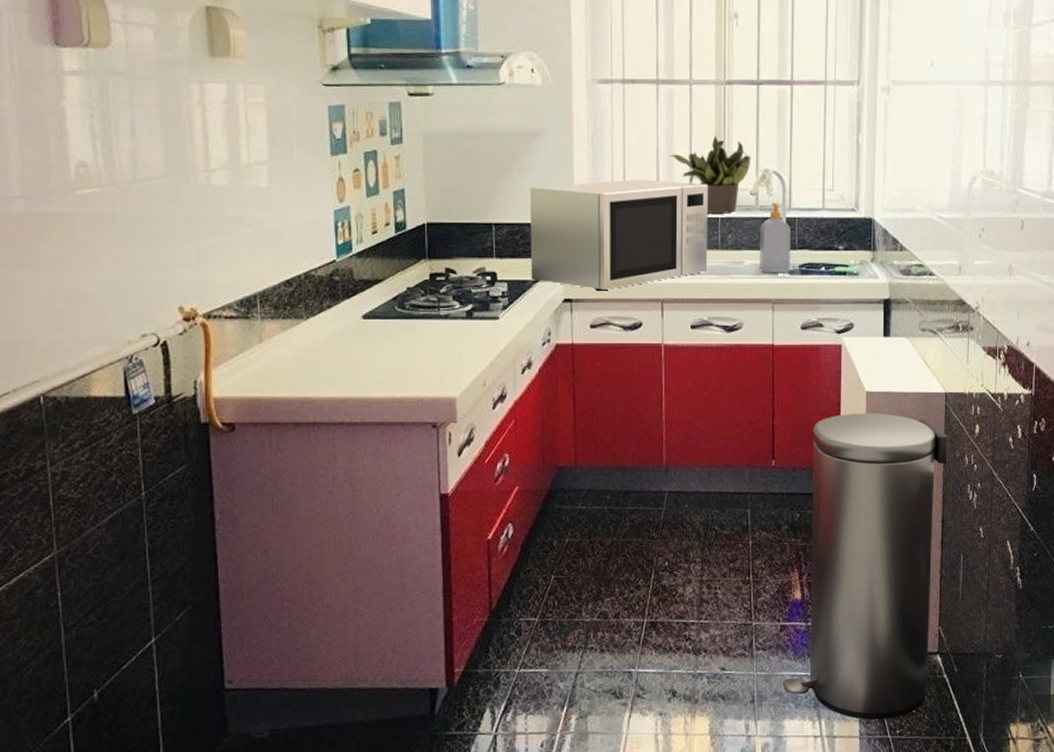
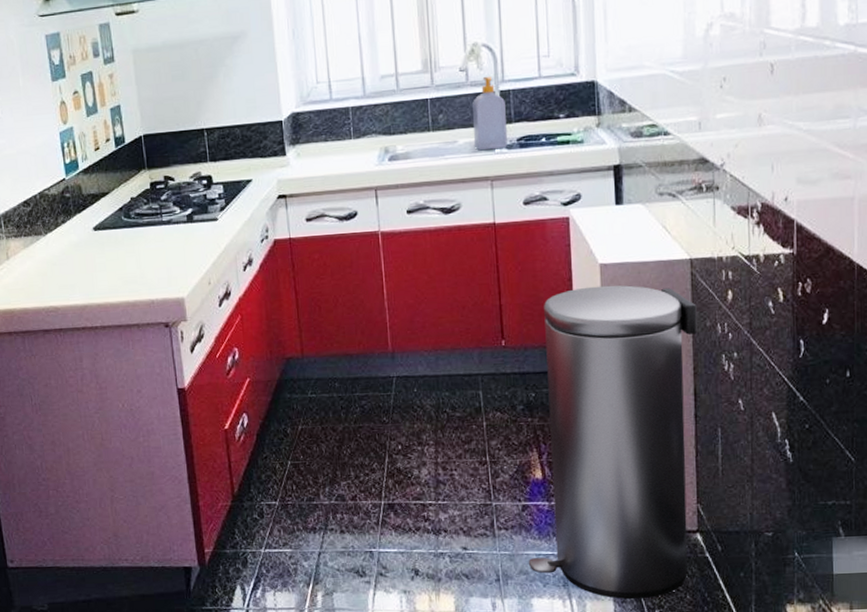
microwave: present [529,179,708,291] -> none [236,65,419,184]
potted plant: present [669,136,751,214] -> none [372,15,458,96]

